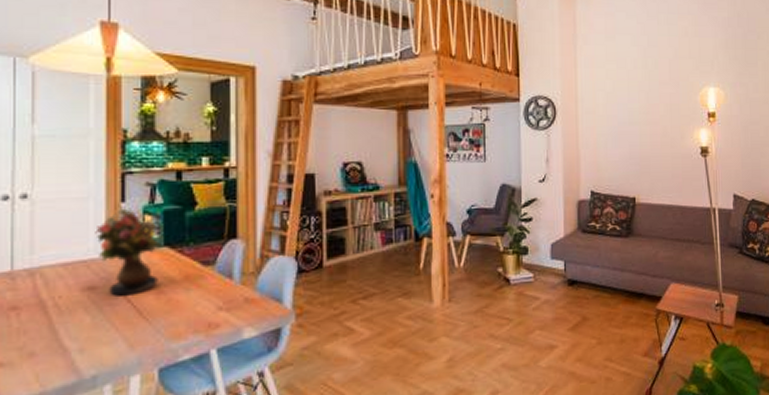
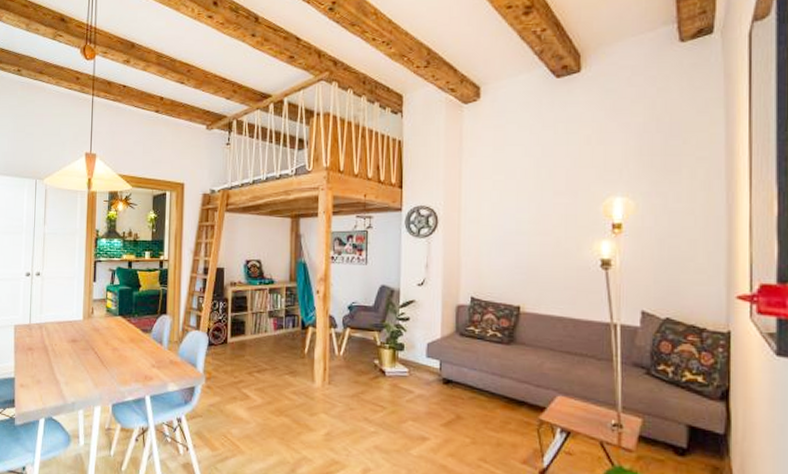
bouquet: present [95,208,160,296] -> none [77,286,116,349]

